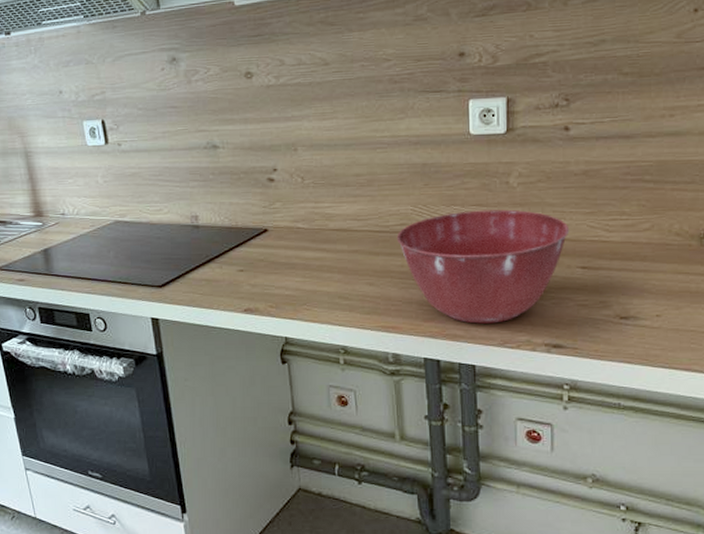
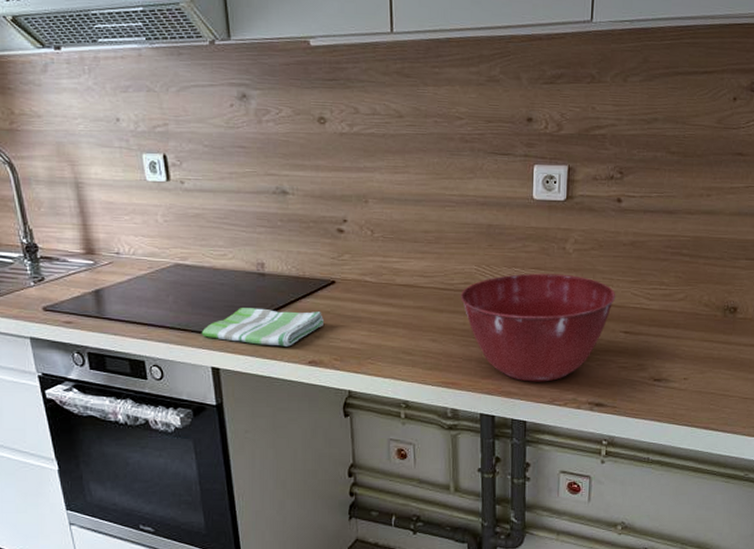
dish towel: none [140,259,258,296] -> present [201,308,323,347]

